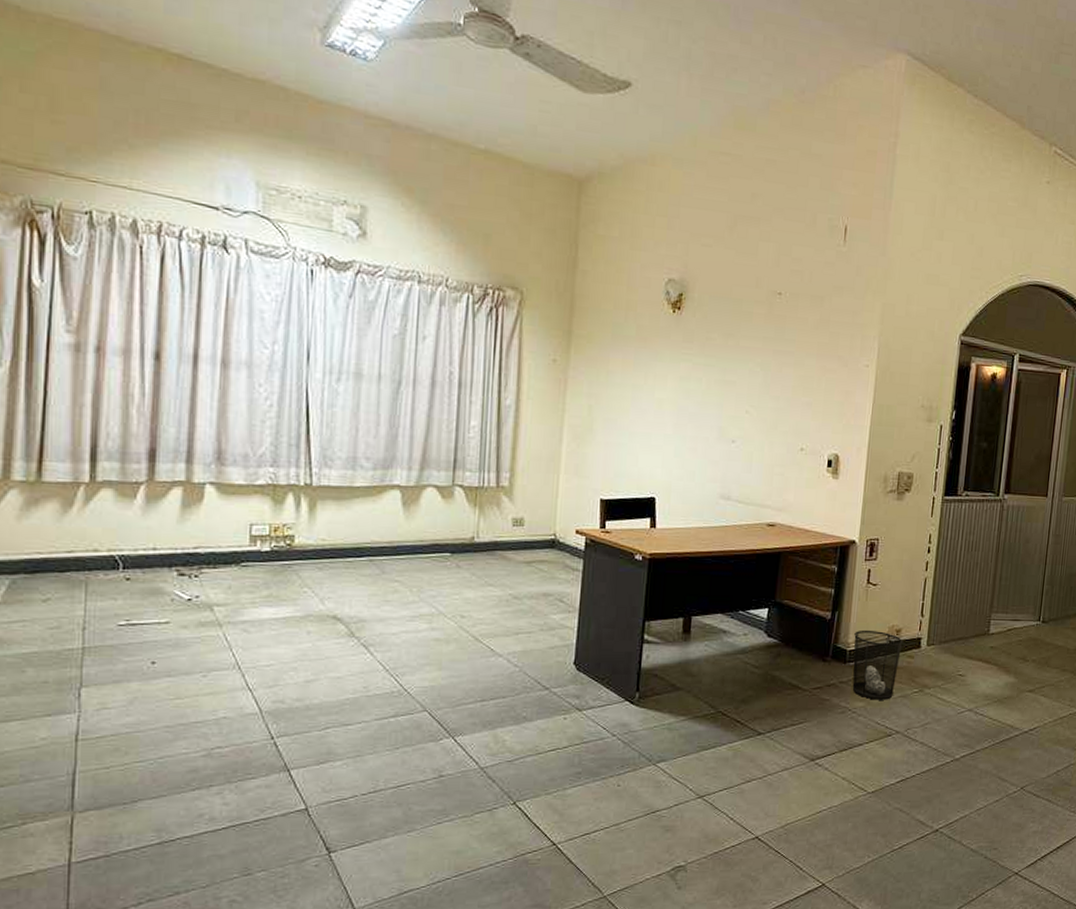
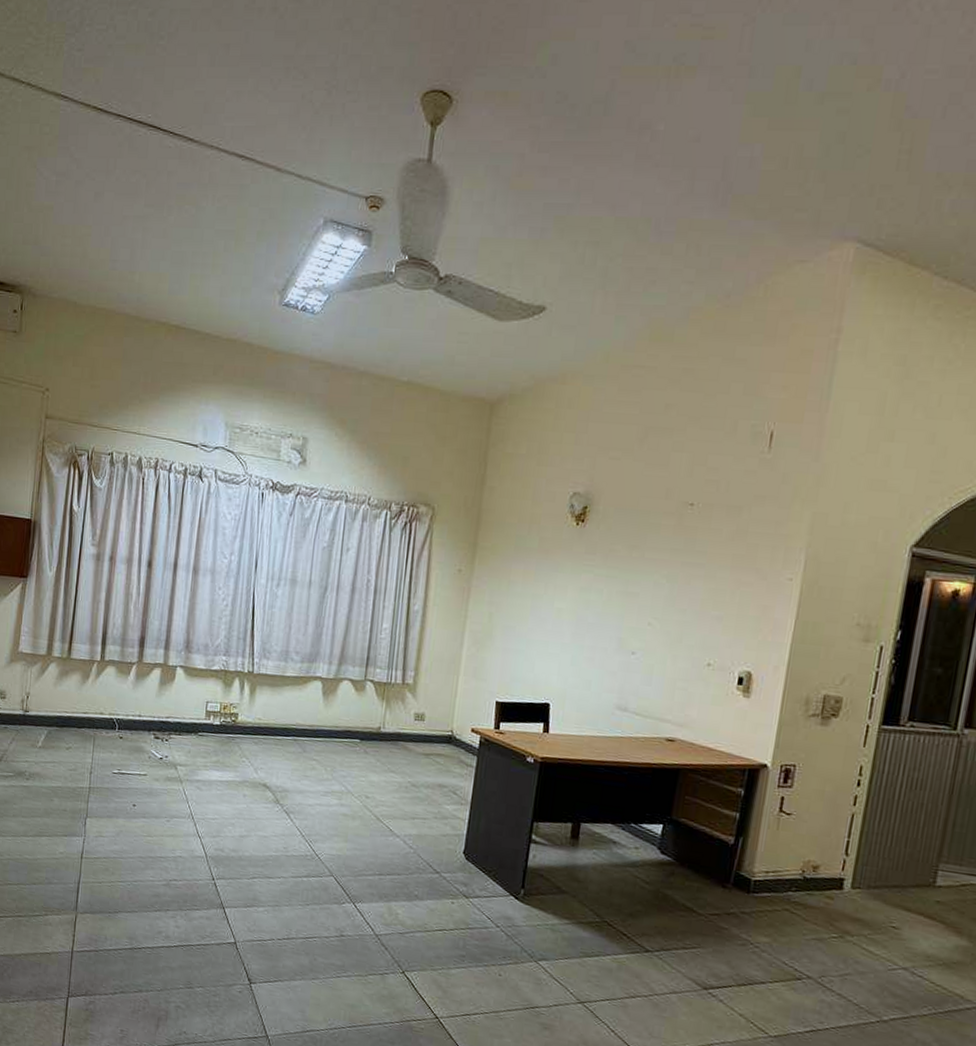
waste bin: present [852,629,903,700] -> none [755,860,821,940]

